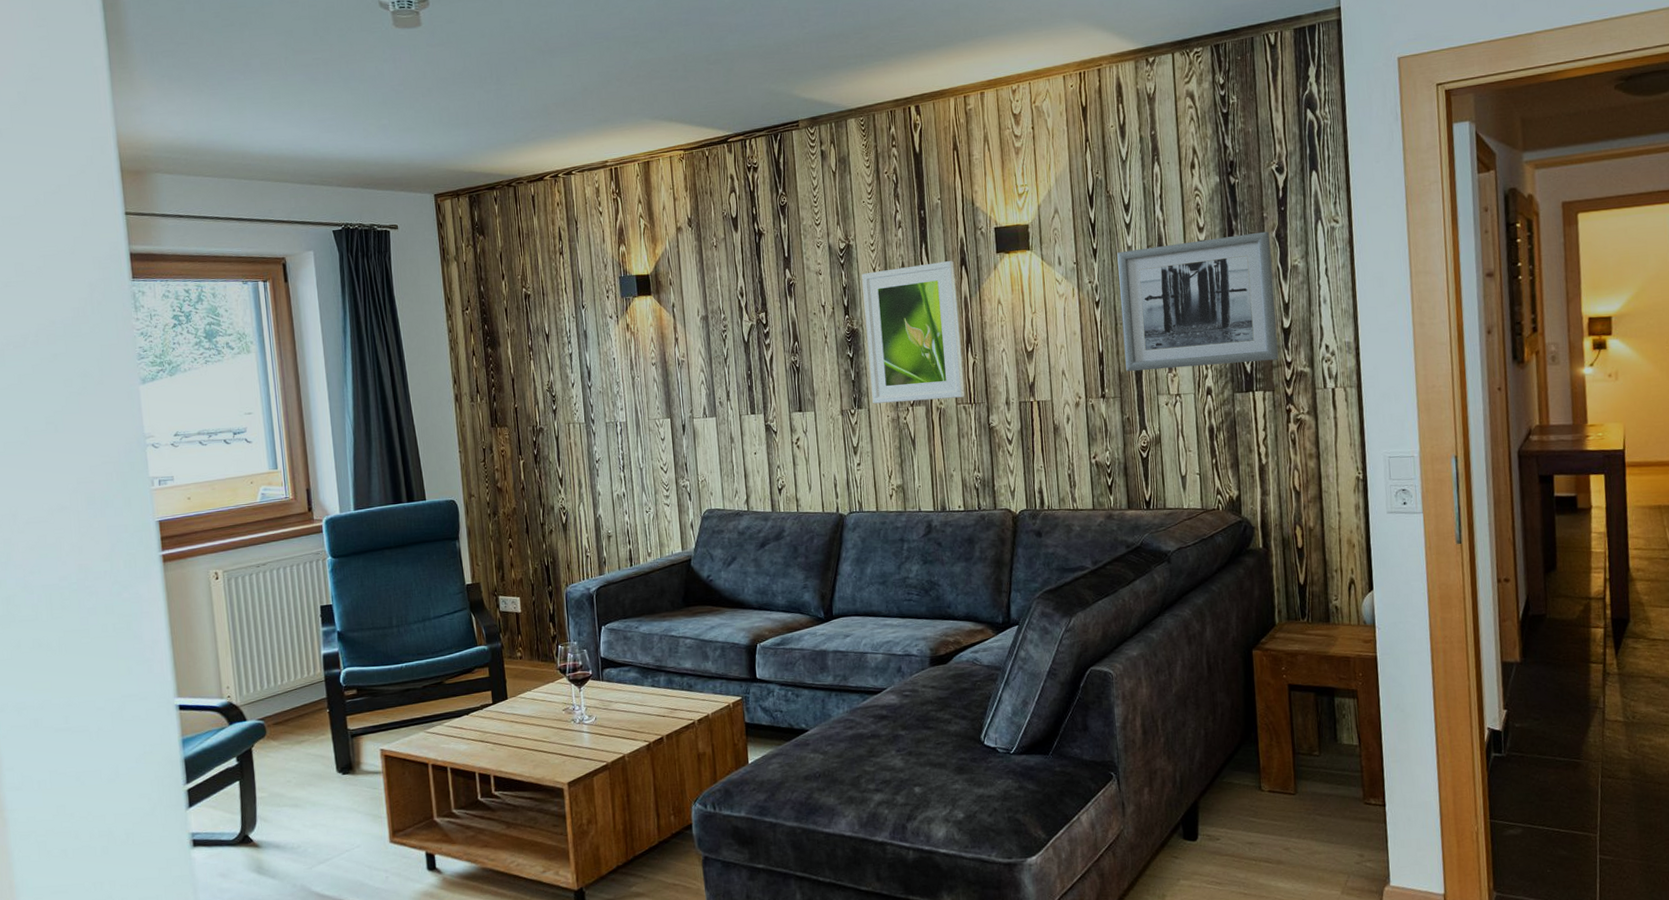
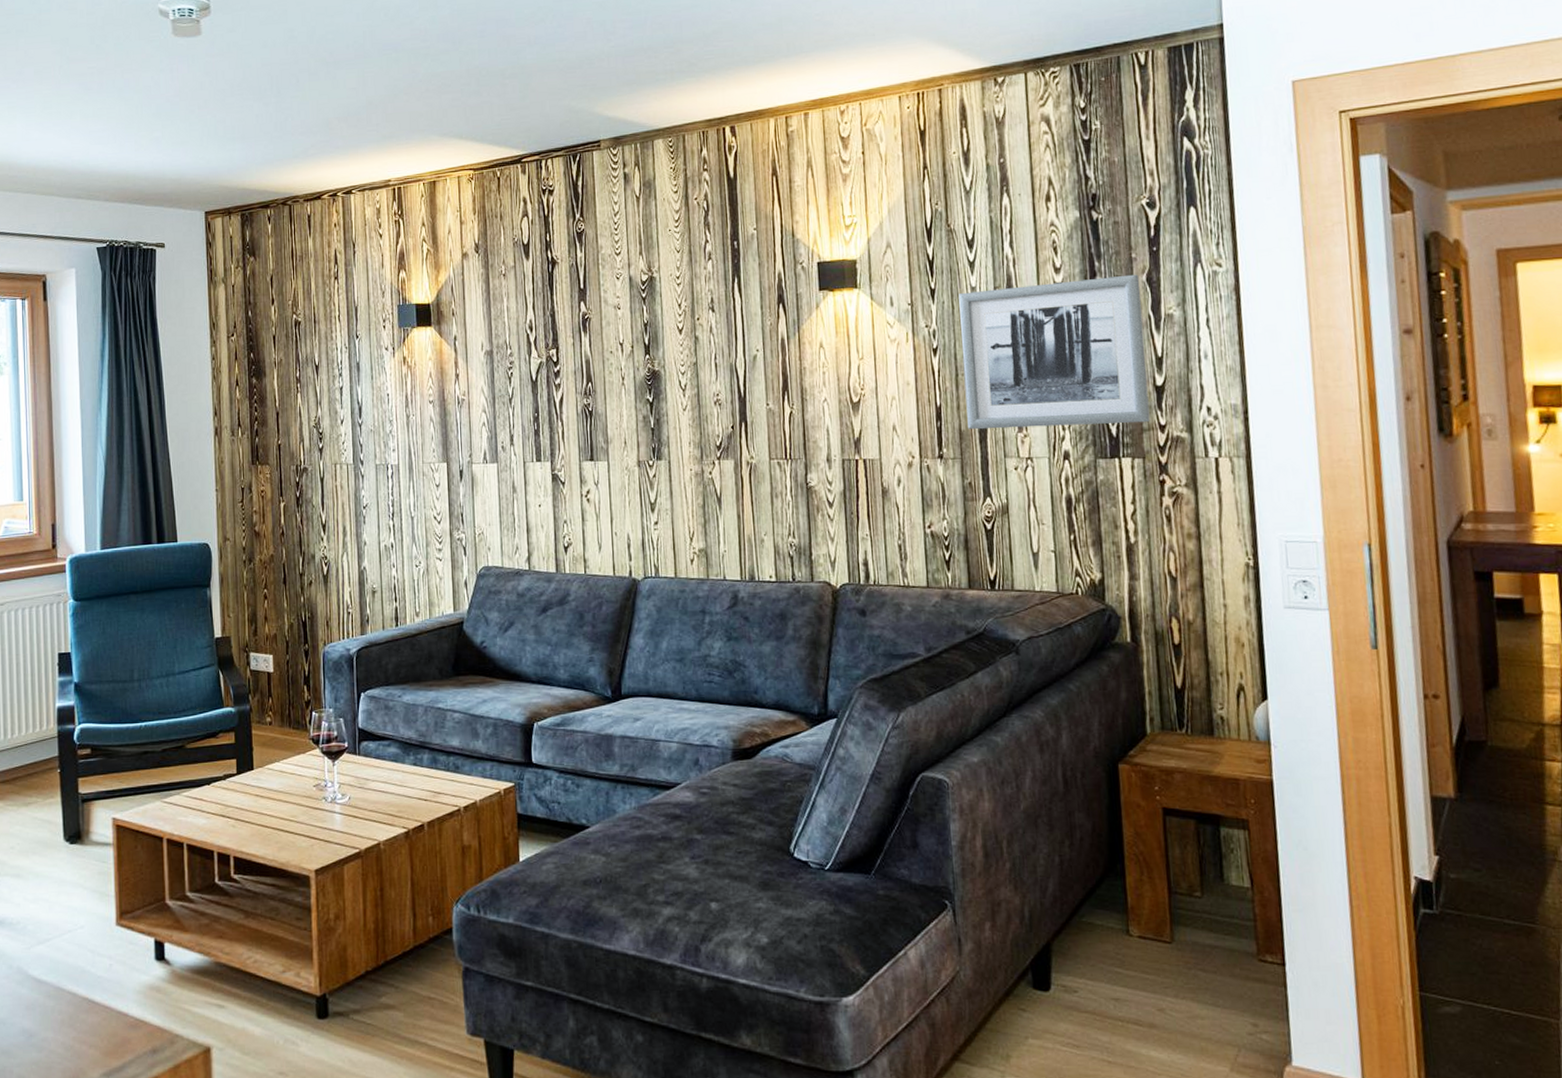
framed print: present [861,261,965,404] -> none [665,298,779,455]

